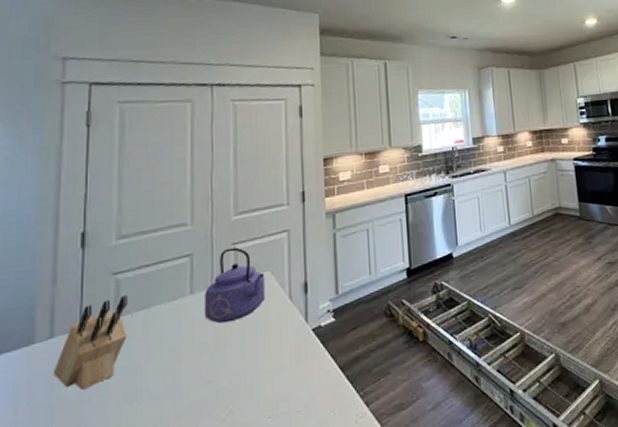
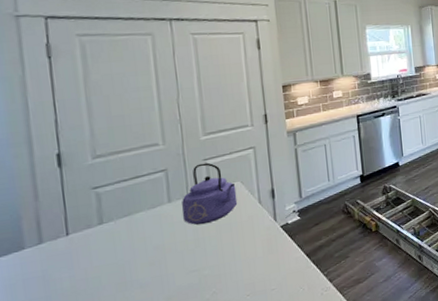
knife block: present [53,294,128,390] -> none [46,205,114,284]

